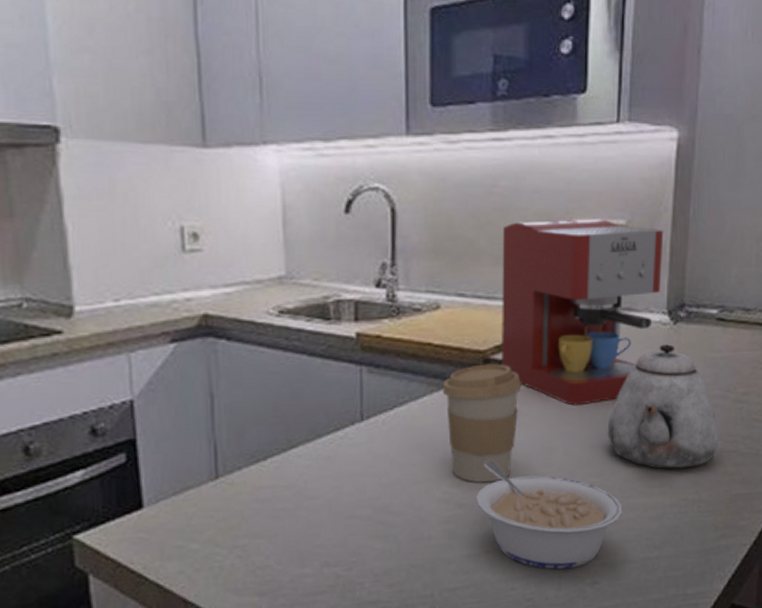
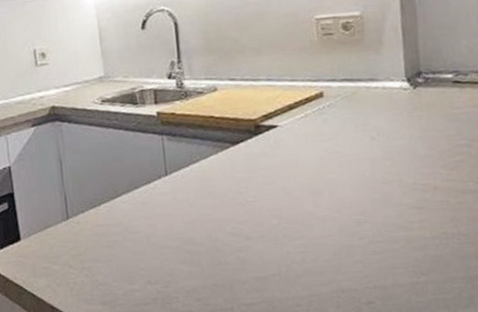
coffee cup: present [442,363,521,483] -> none [224,128,288,221]
legume: present [476,460,623,570] -> none [260,202,388,291]
coffee maker: present [502,219,664,406] -> none [260,12,398,158]
teapot: present [607,344,719,470] -> none [365,105,470,208]

